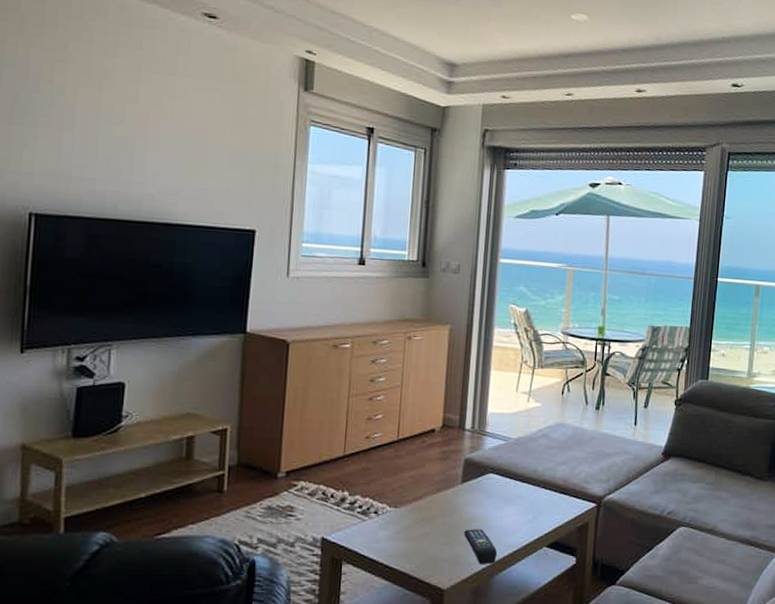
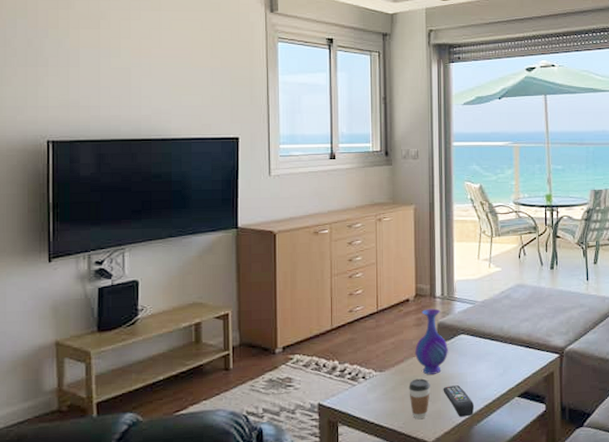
coffee cup: none [425,518,450,564] -> present [409,378,430,420]
vase: none [436,442,474,515] -> present [415,308,448,375]

